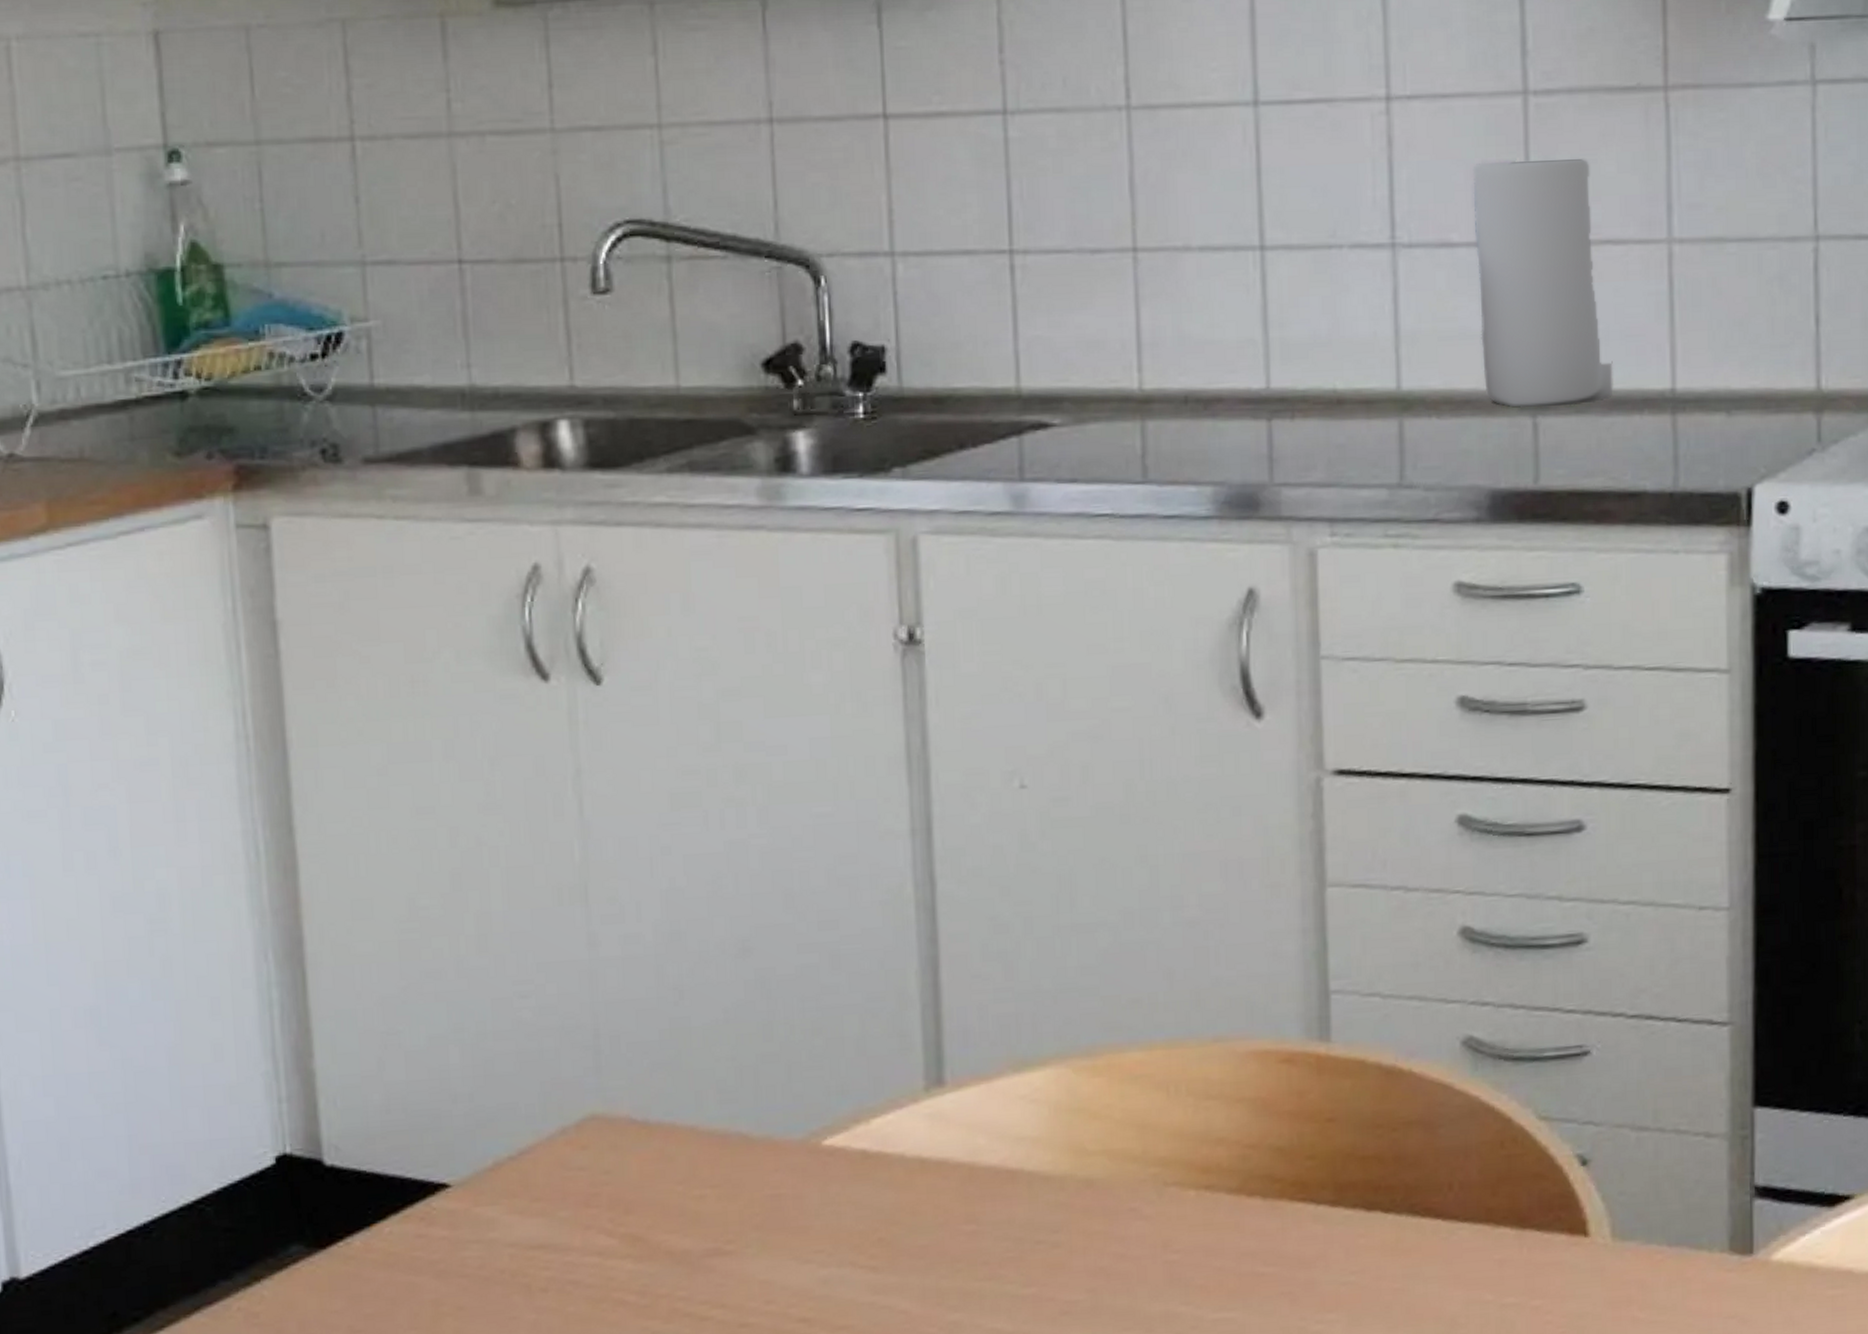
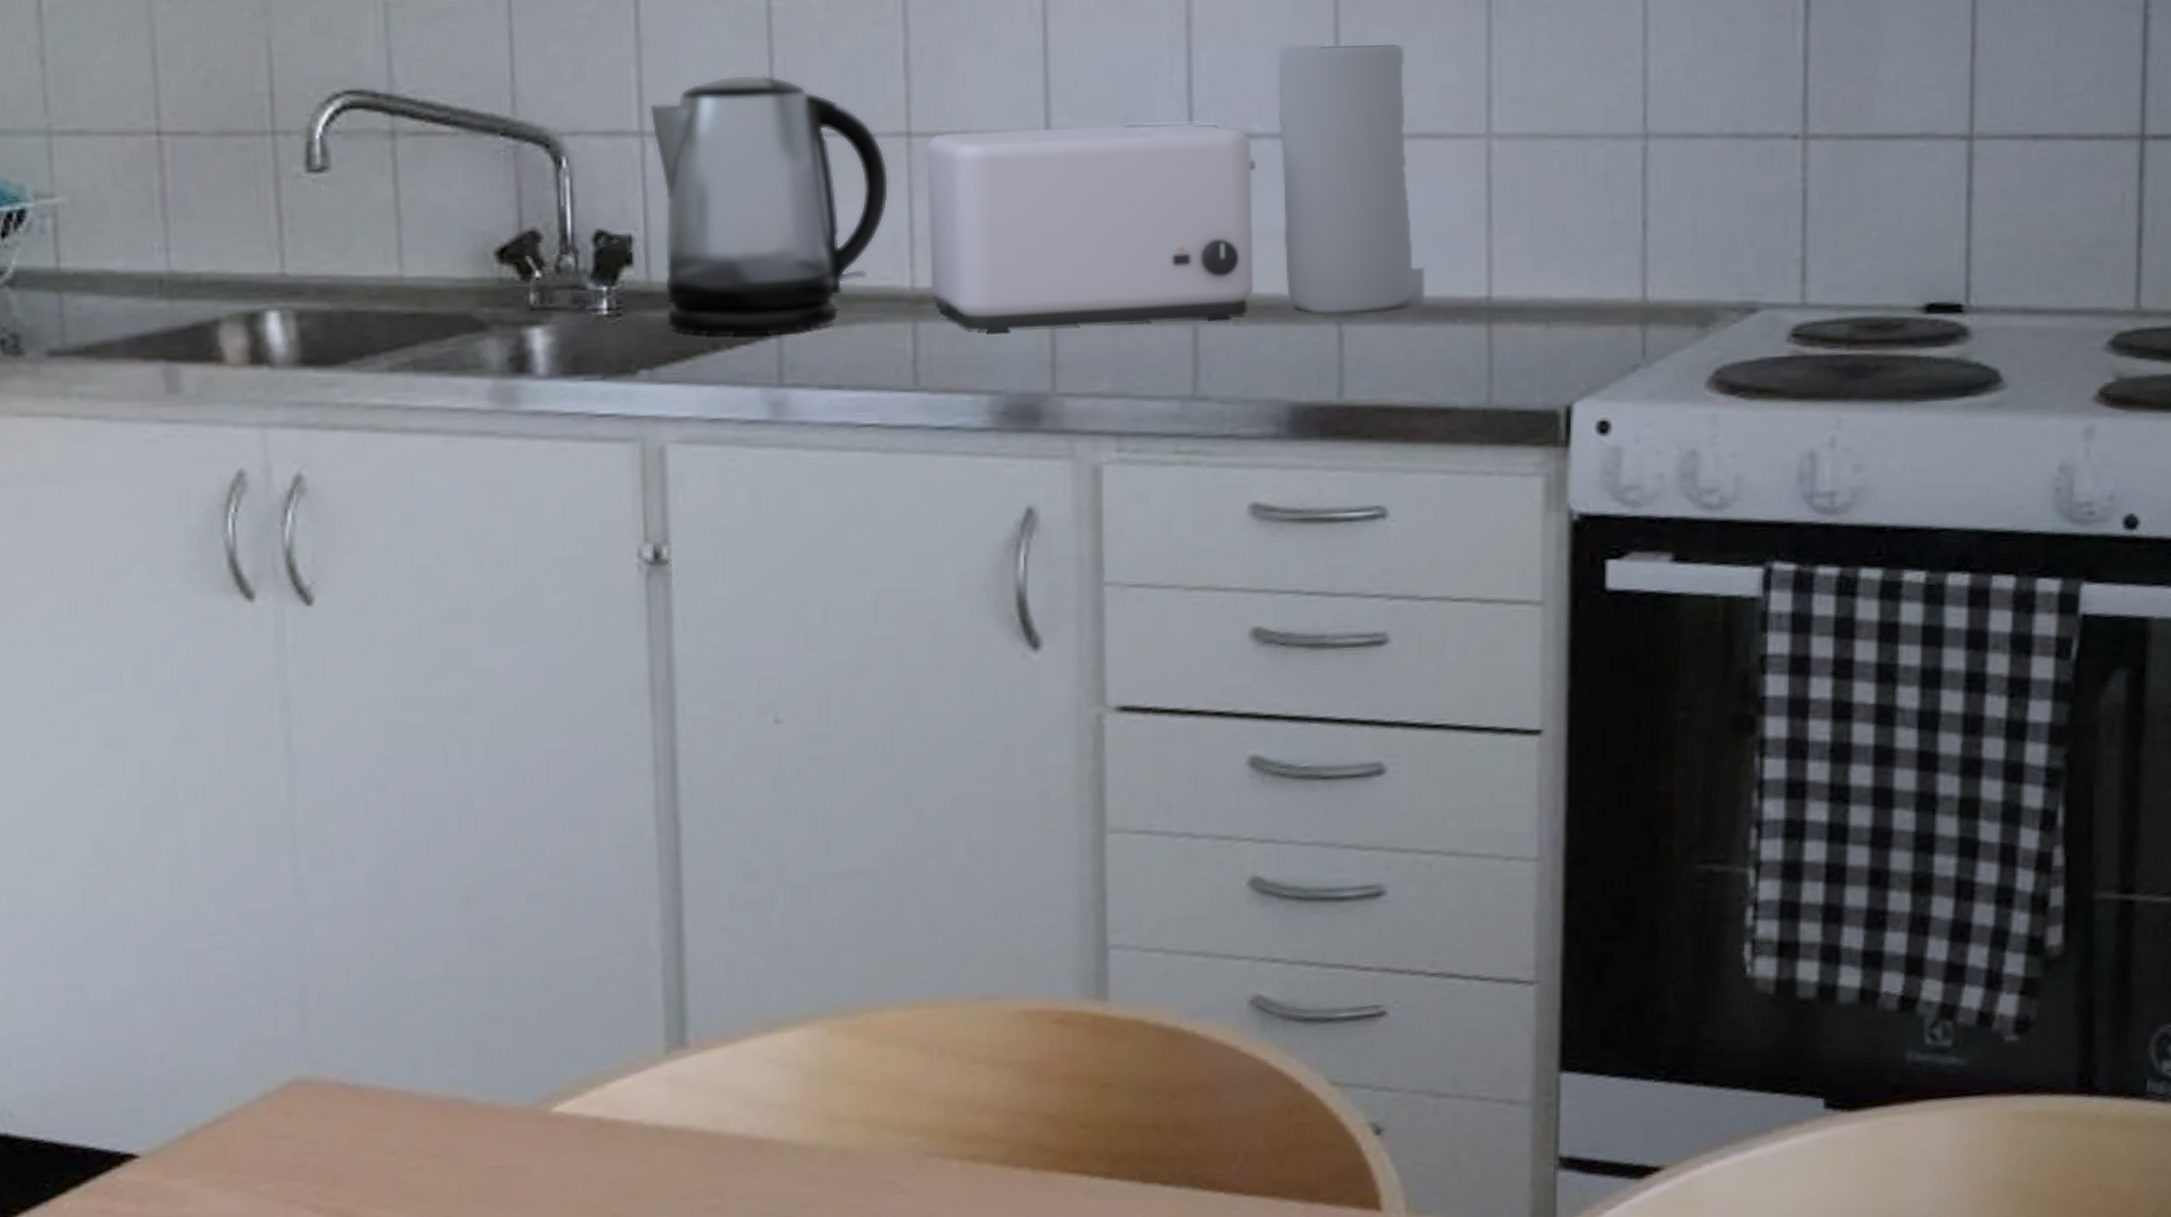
kettle: none [899,198,1117,434] -> present [649,75,888,334]
toaster: none [1152,233,1455,429] -> present [927,122,1256,333]

